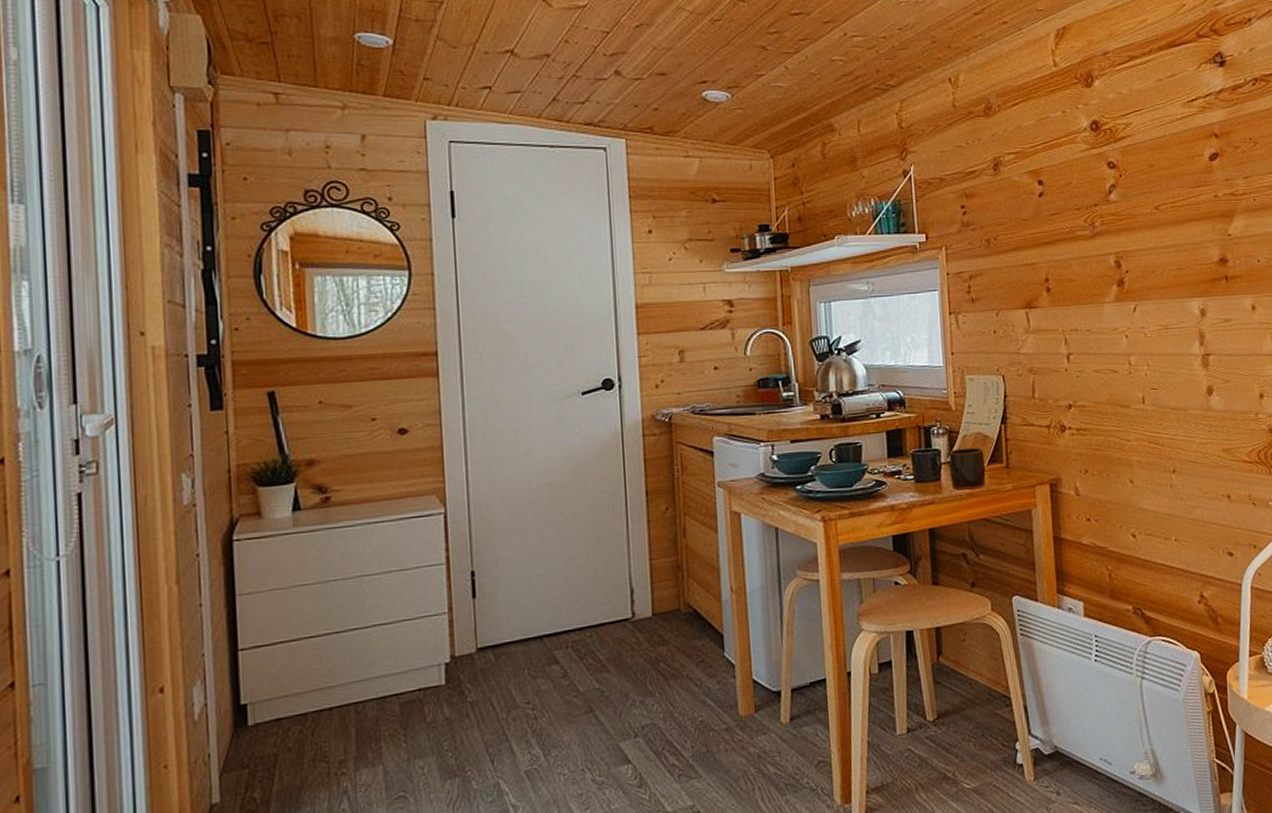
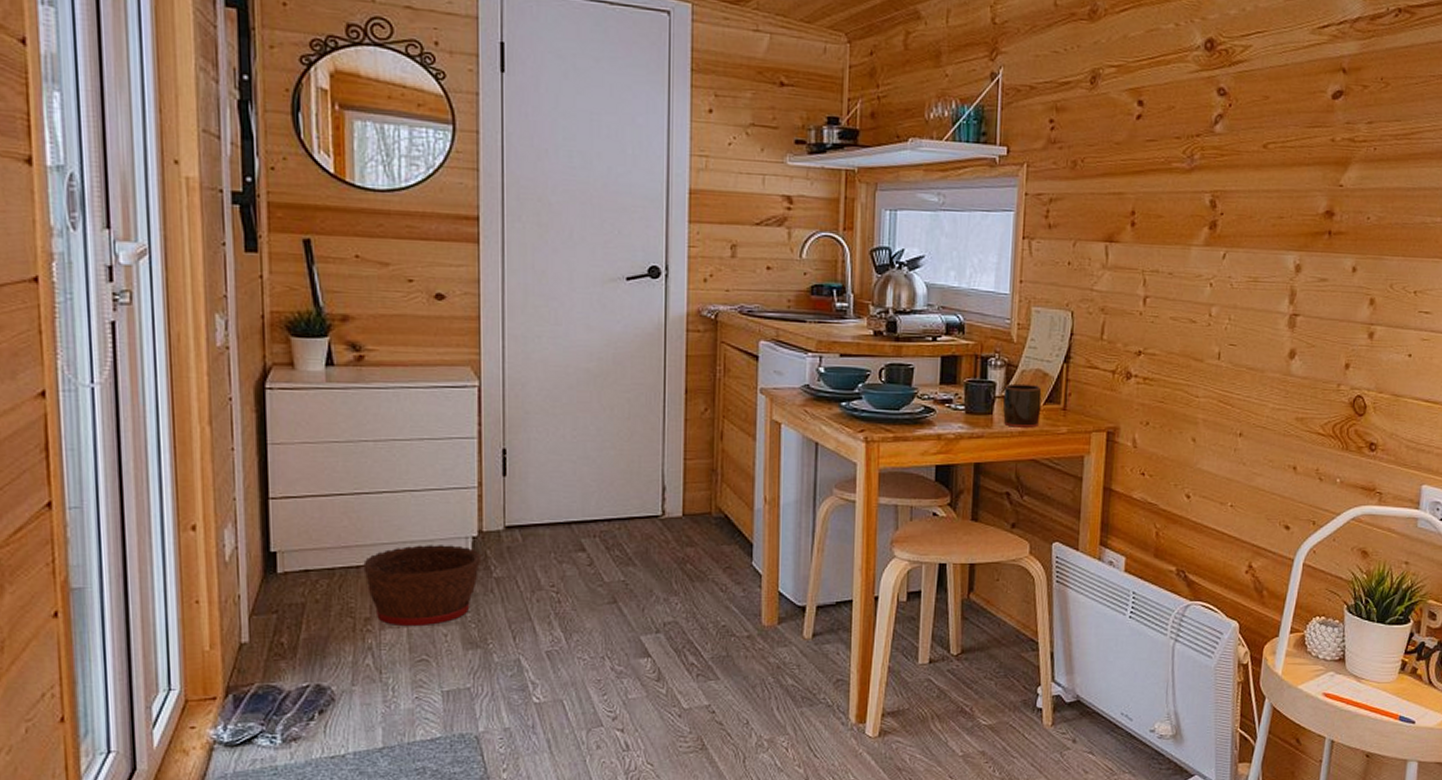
basket: none [336,674,456,765] -> present [363,545,482,625]

